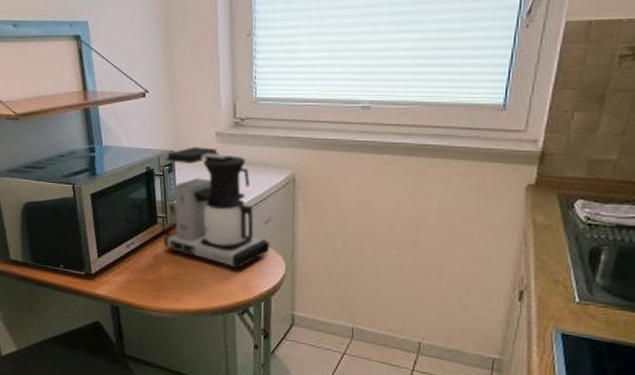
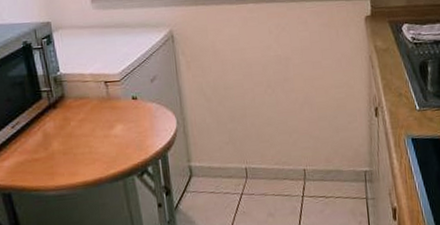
coffee maker: present [164,147,271,269] -> none [41,15,160,132]

